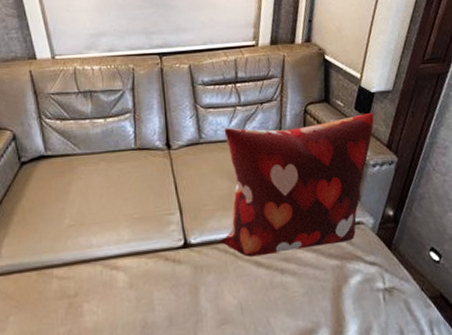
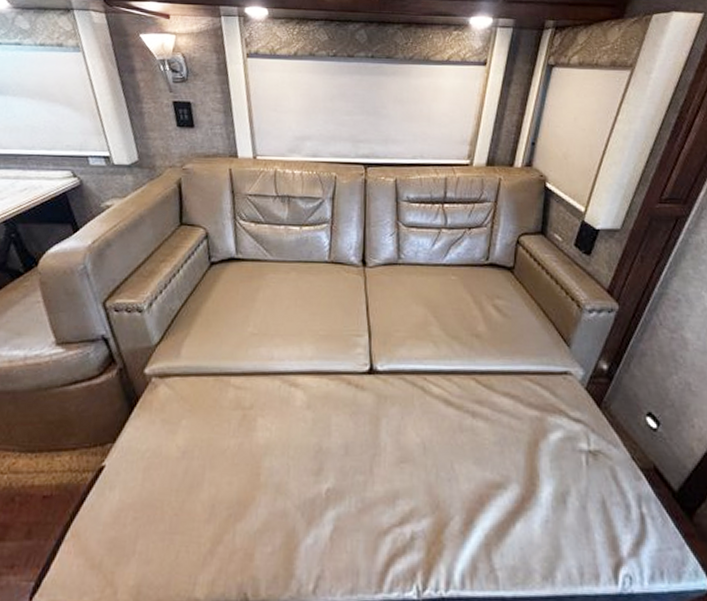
decorative pillow: present [220,113,375,257] -> none [408,250,596,395]

